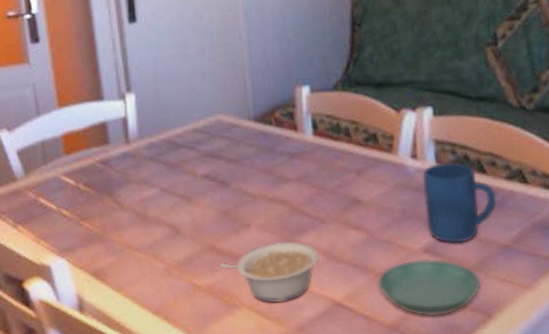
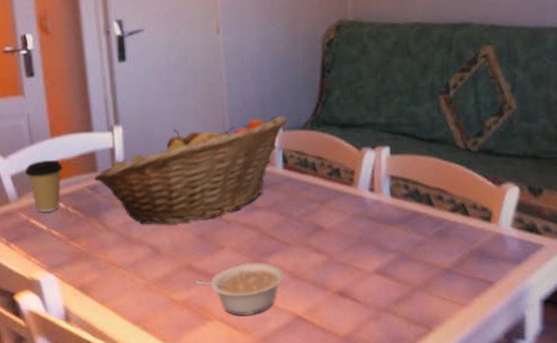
coffee cup: none [31,132,73,191] -> present [24,159,63,213]
fruit basket: none [106,76,316,202] -> present [94,115,288,225]
saucer: present [377,259,482,316] -> none [334,280,424,329]
mug: present [422,162,497,243] -> none [378,196,441,266]

